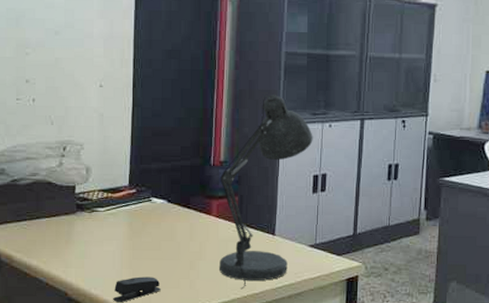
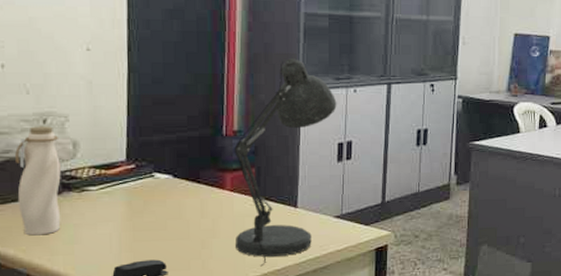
water bottle: none [41,153,76,249] -> present [15,126,61,236]

